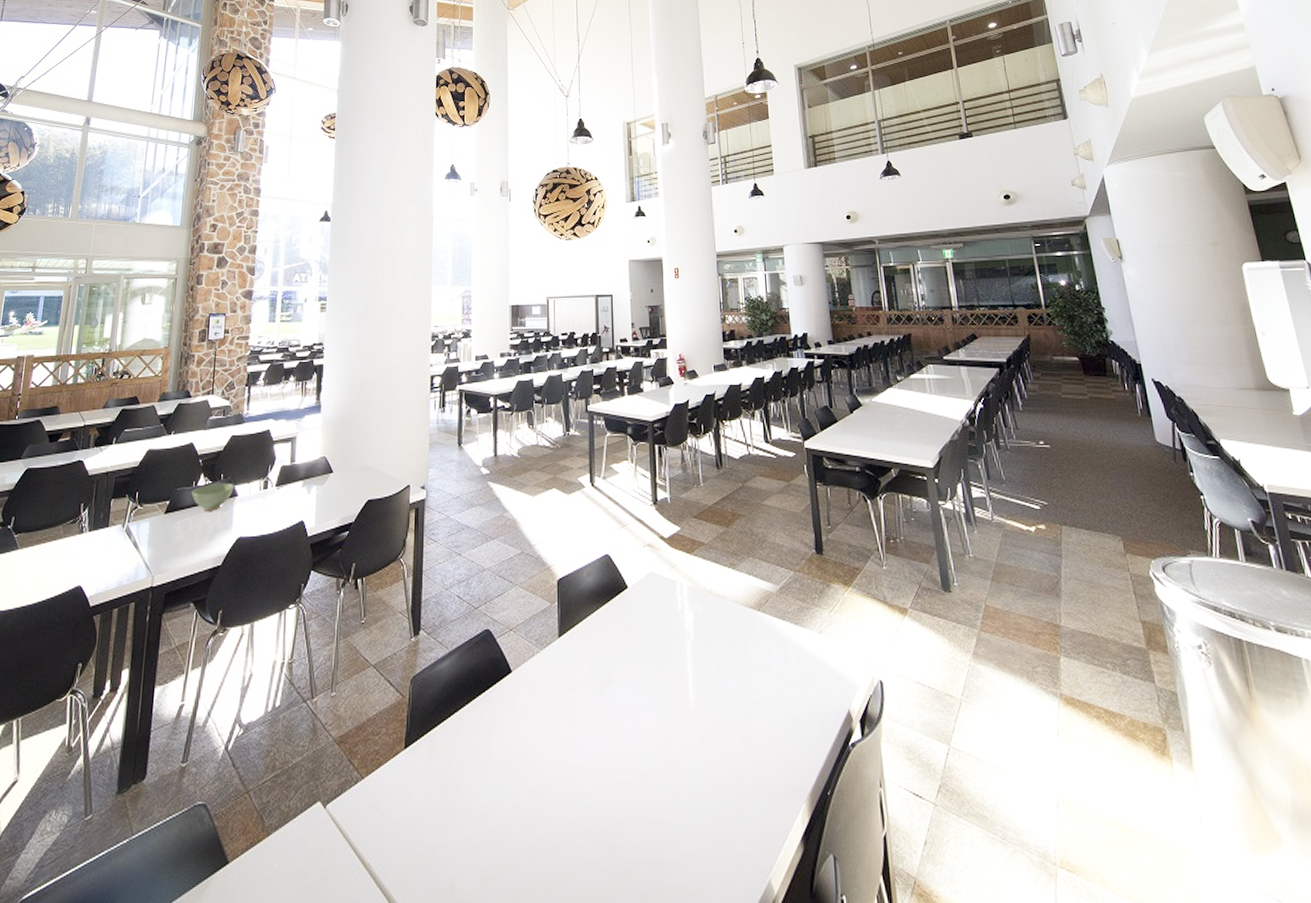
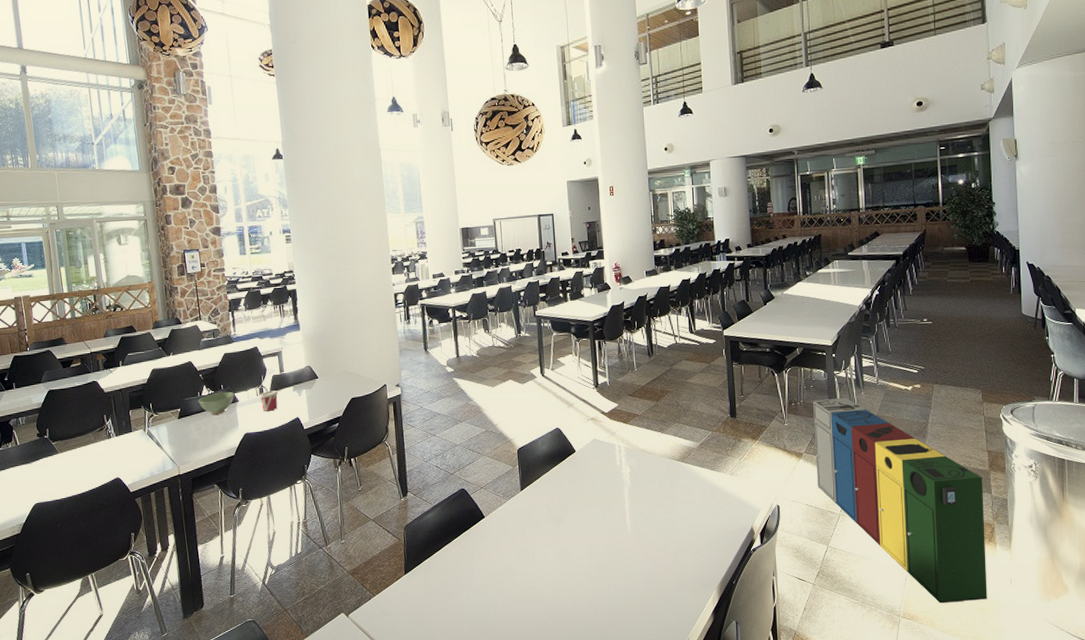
cup: none [262,485,285,510] -> present [259,390,278,411]
recycling bin: none [916,536,1172,849] -> present [813,397,987,604]

